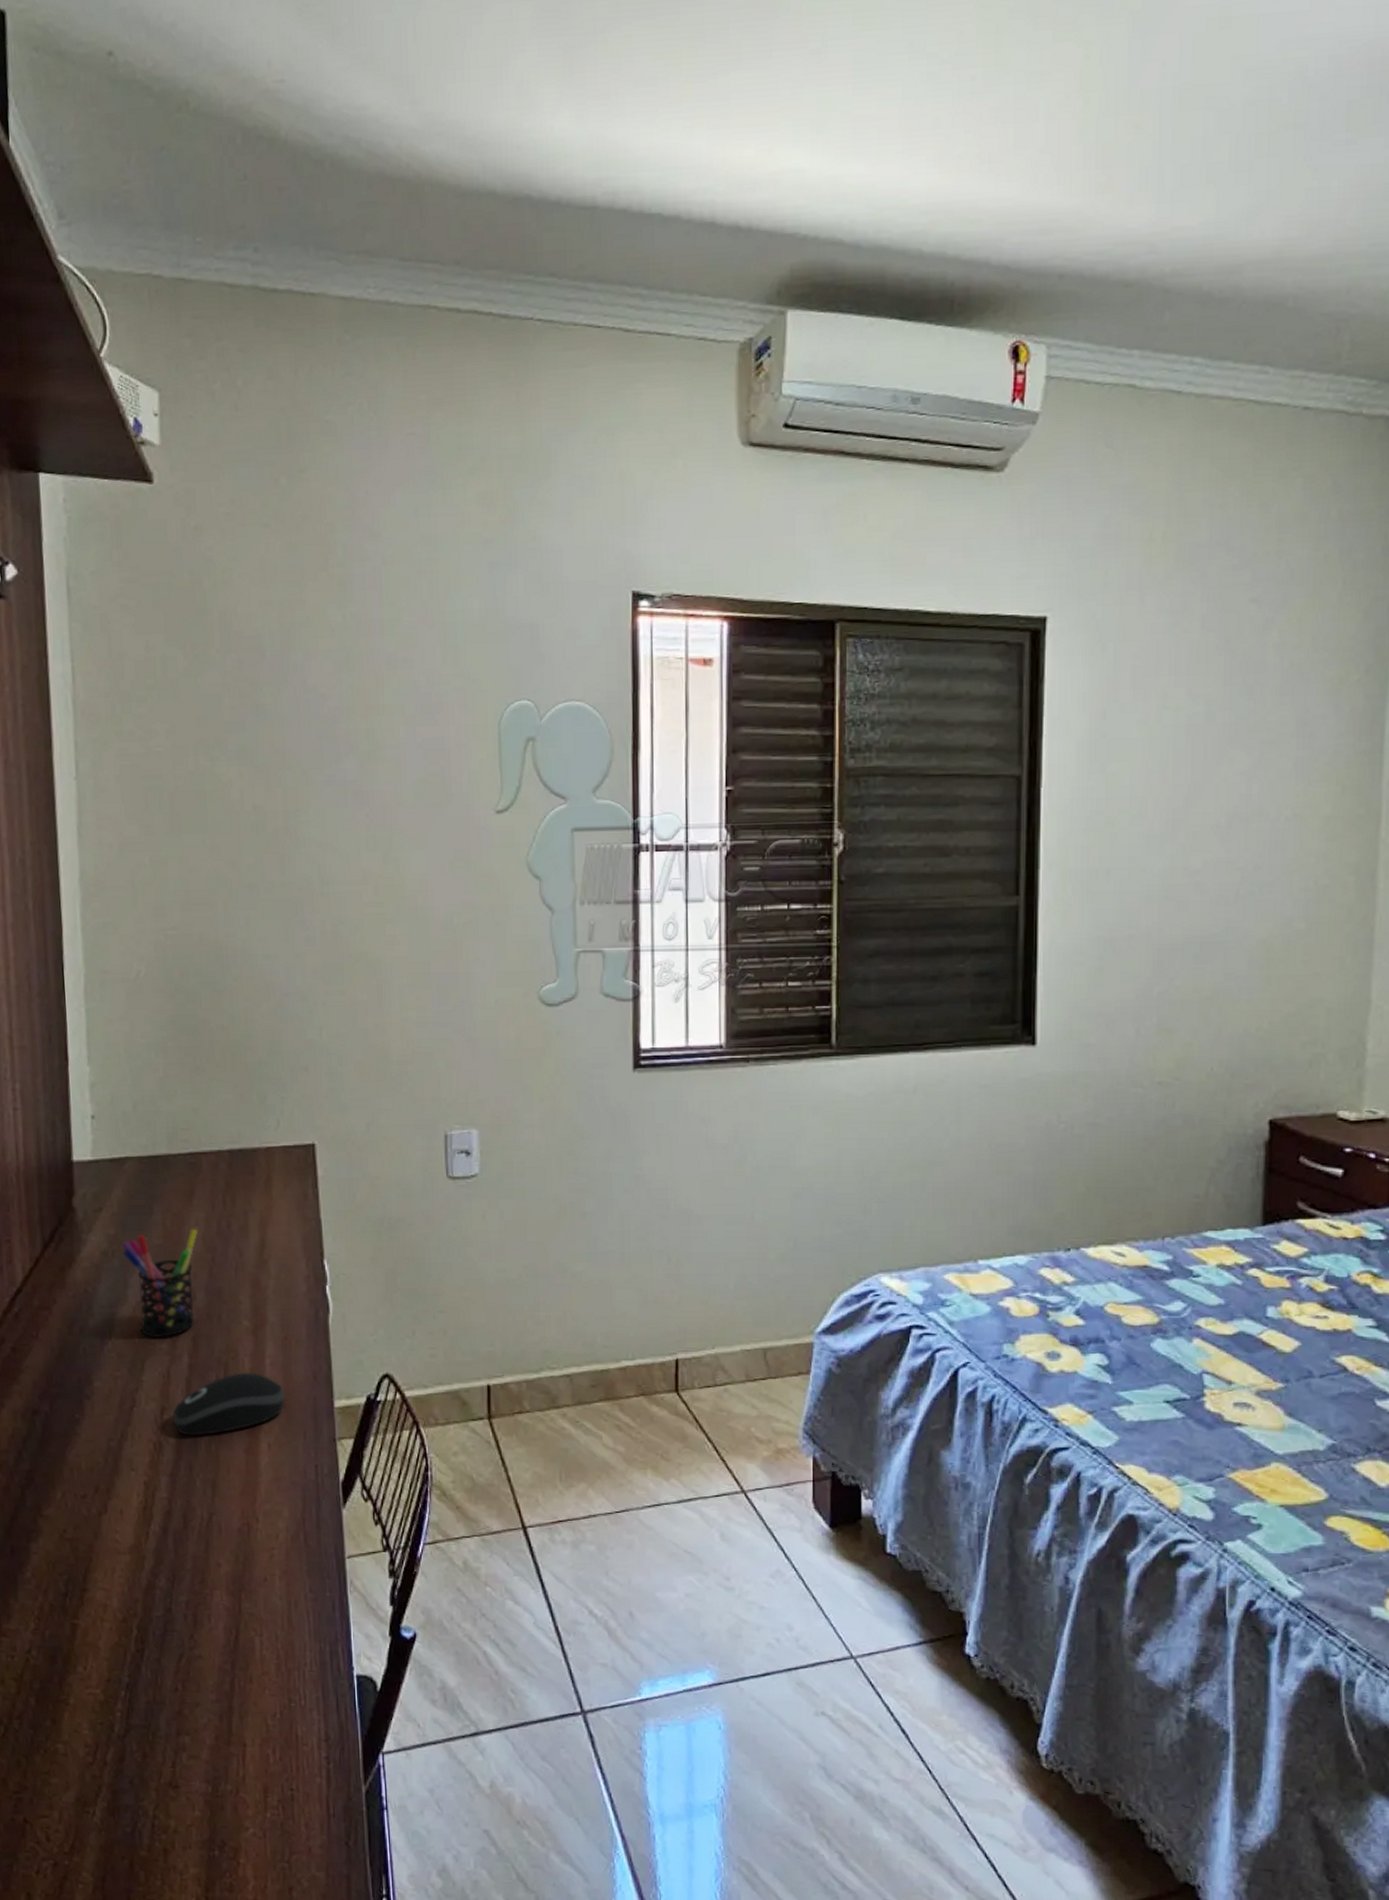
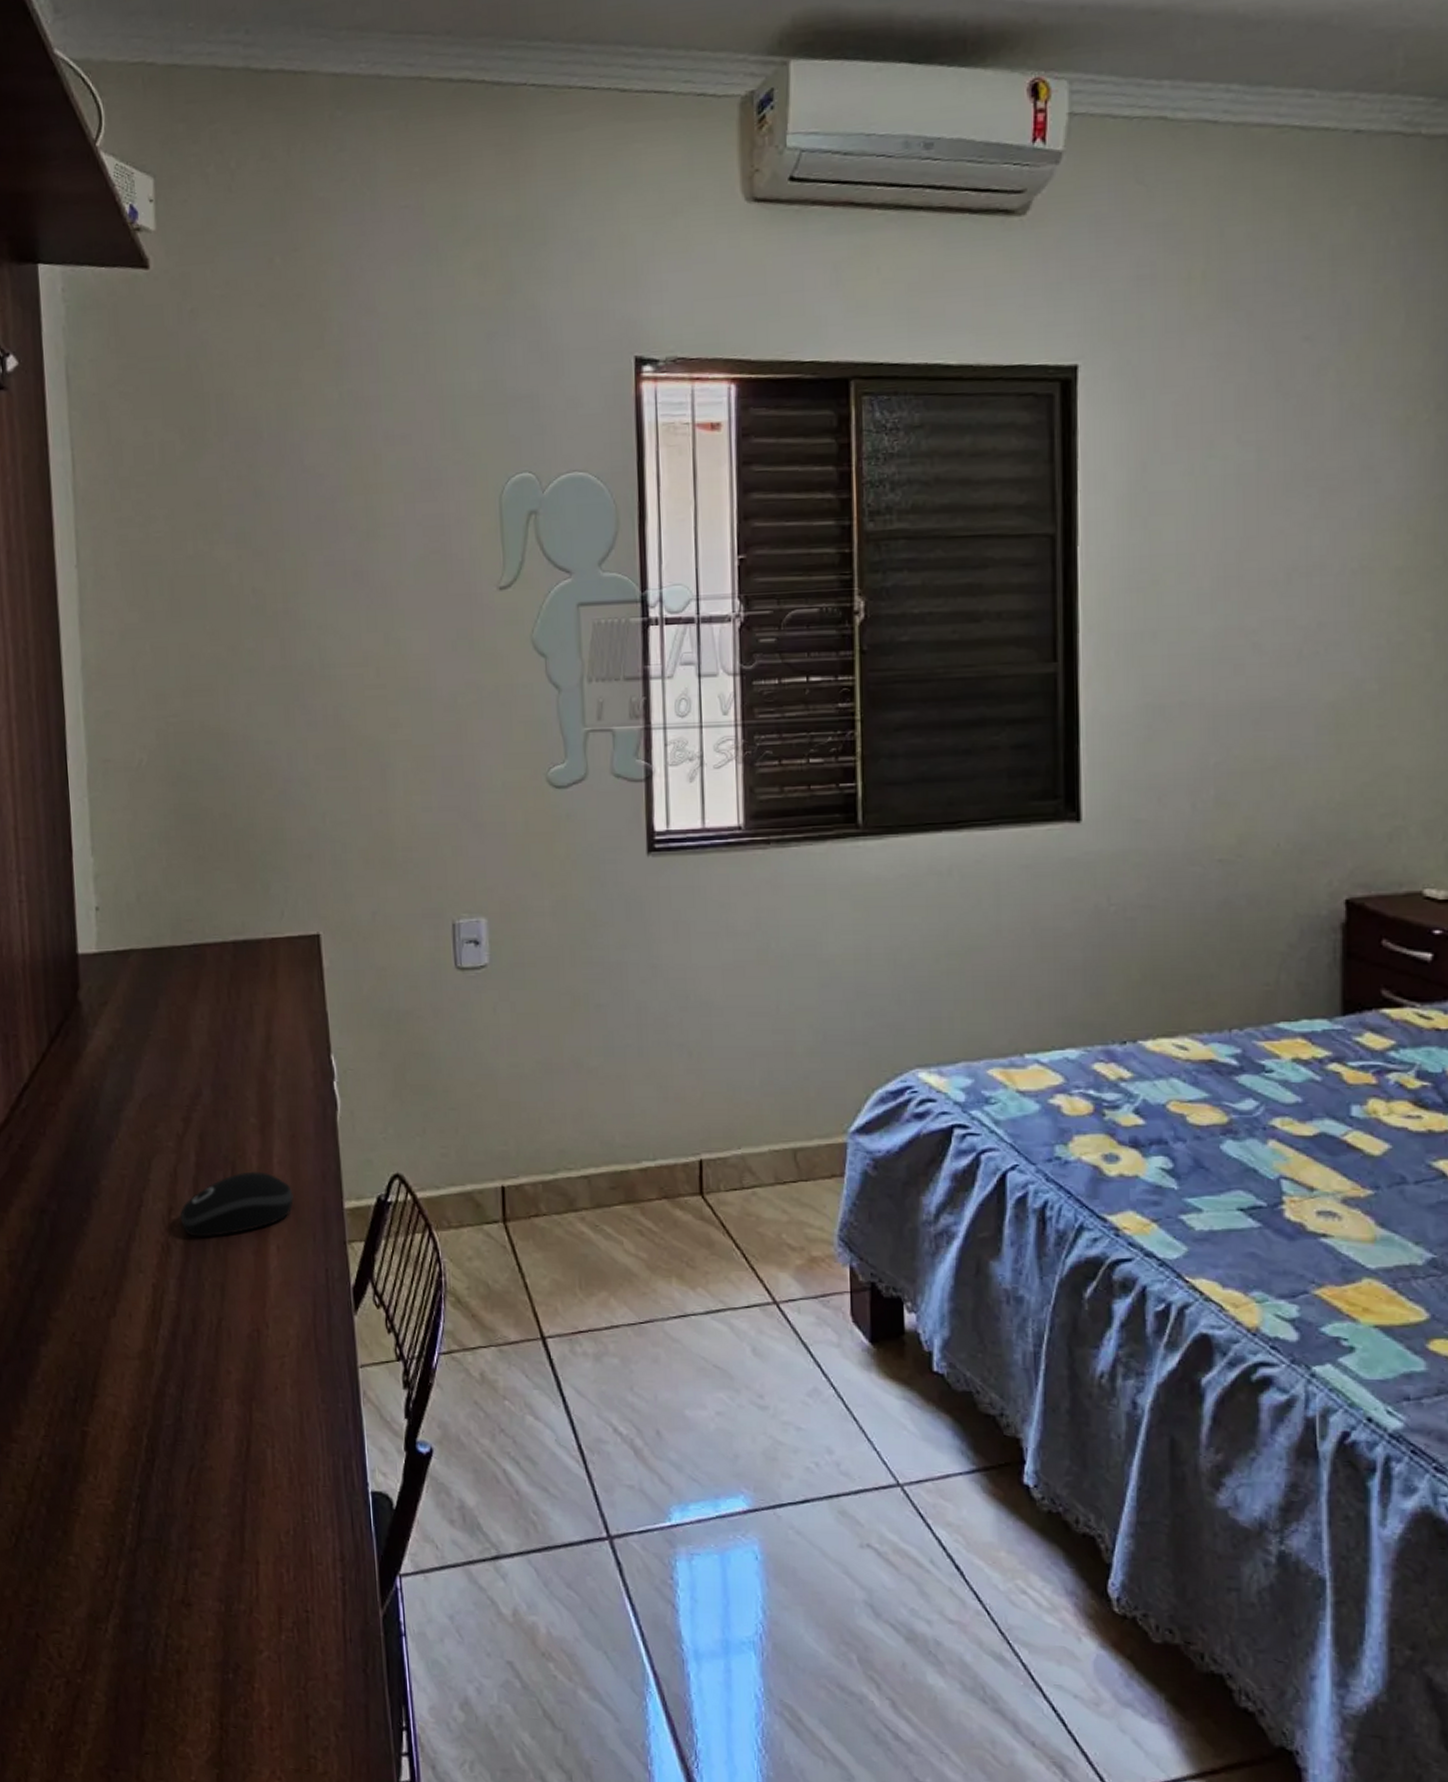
pen holder: present [121,1228,199,1338] -> none [126,1022,204,1136]

